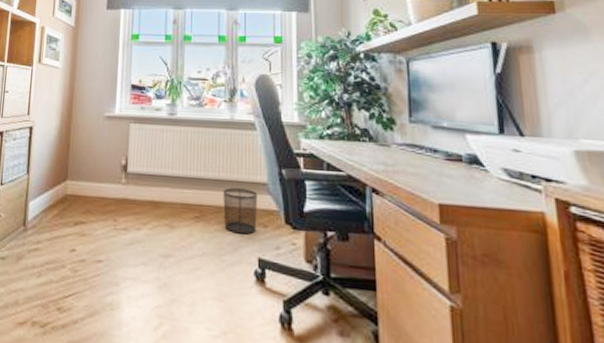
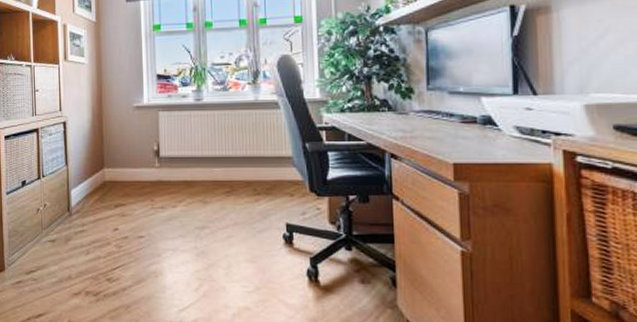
waste bin: present [223,188,258,235] -> none [251,164,284,204]

